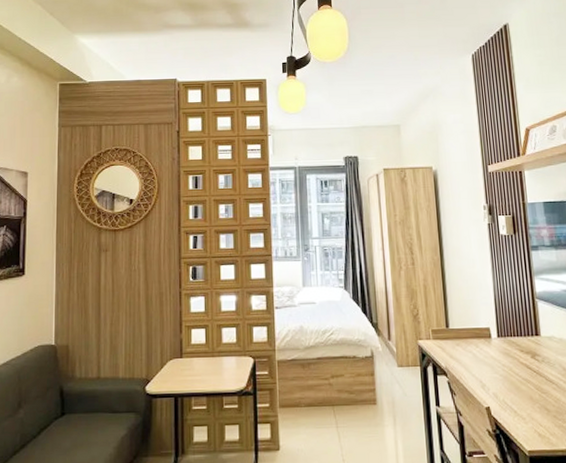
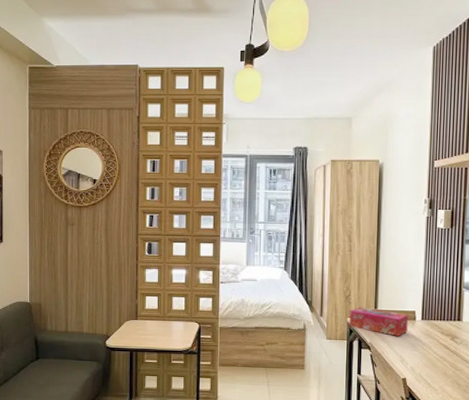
tissue box: none [420,326,485,358] -> present [349,307,408,336]

